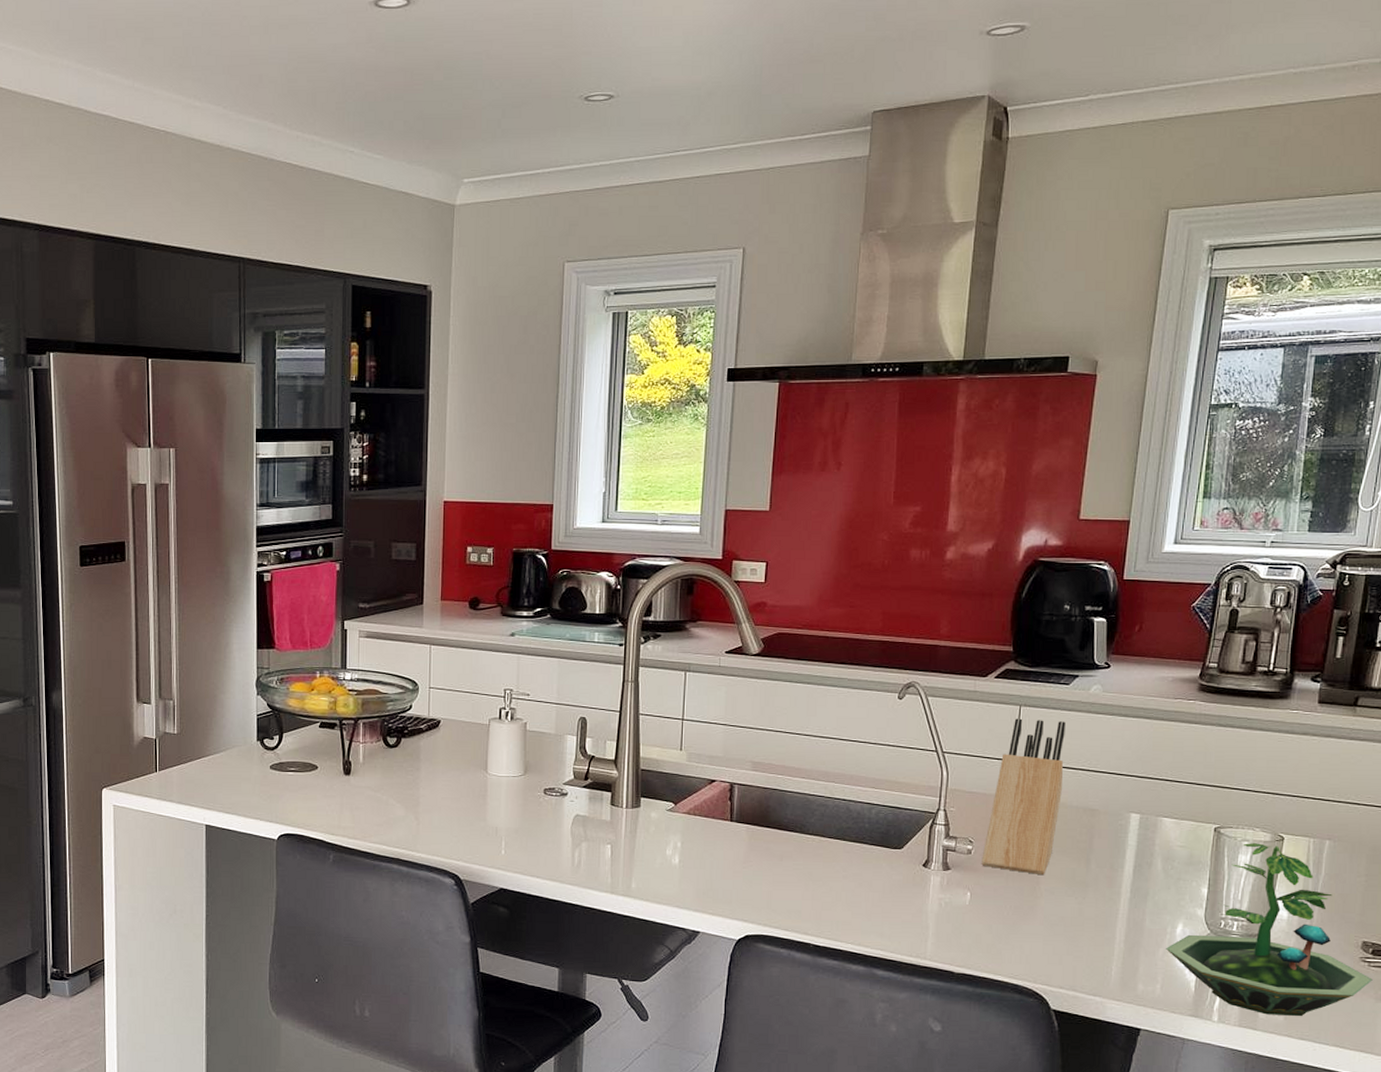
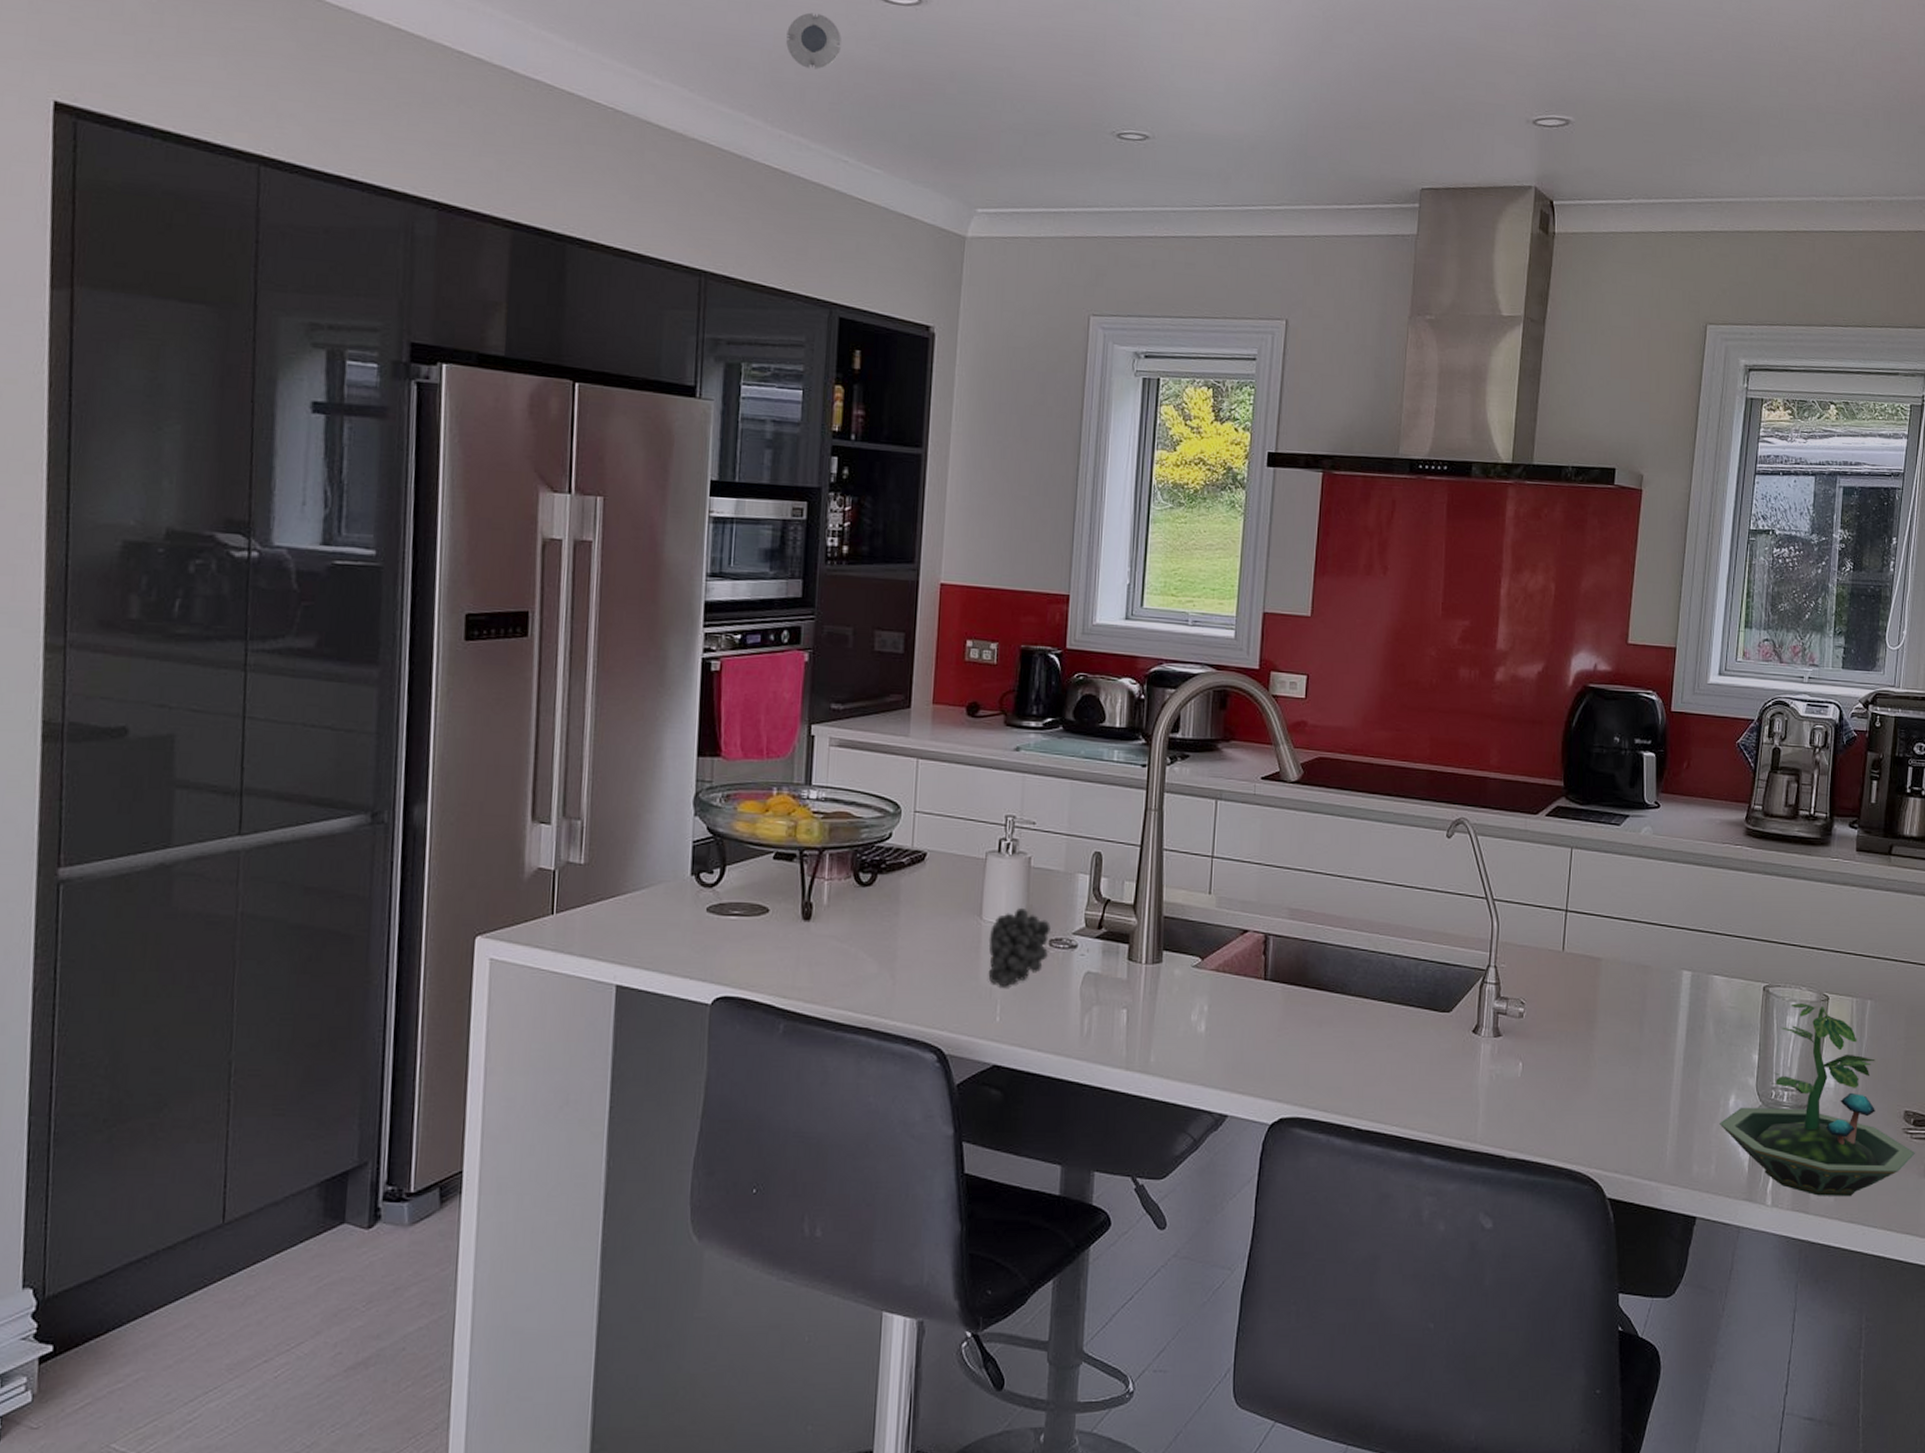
smoke detector: none [299,26,344,75] -> present [786,12,841,70]
fruit: none [493,763,545,827] -> present [988,907,1051,987]
knife block: present [981,718,1065,876] -> none [1534,862,1617,1042]

